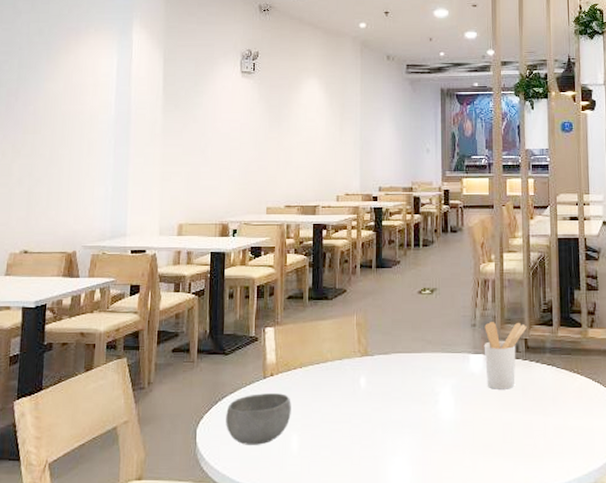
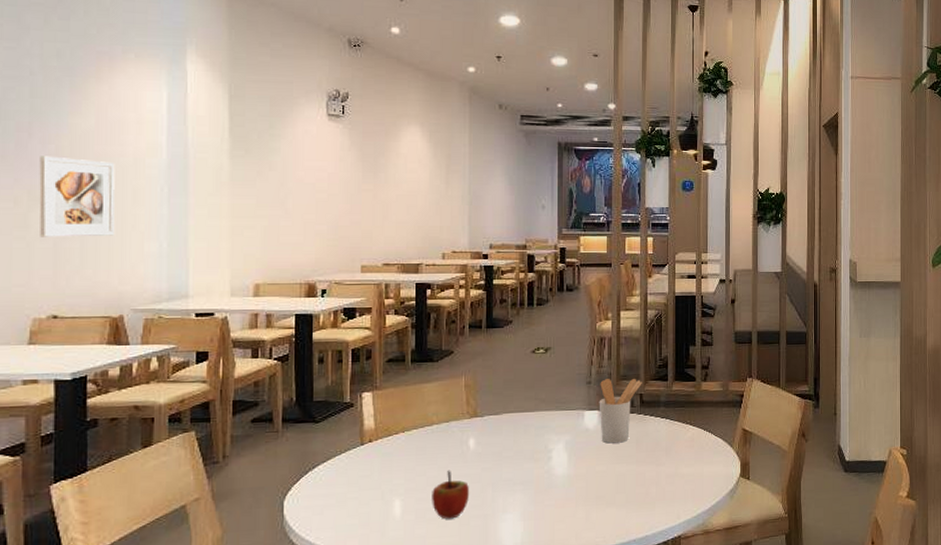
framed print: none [19,116,76,184] -> present [39,156,115,237]
bowl: present [226,393,291,445] -> none [318,459,393,514]
apple: none [326,407,361,458] -> present [432,470,470,519]

